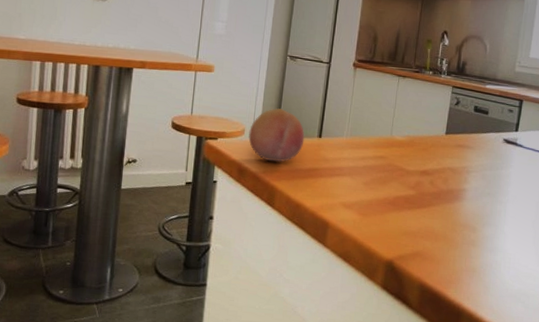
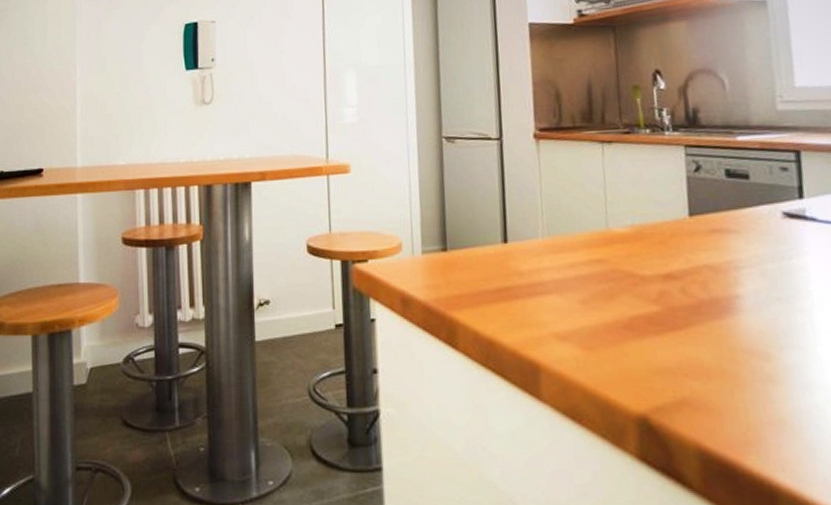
fruit: present [248,108,305,163] -> none [407,210,485,284]

